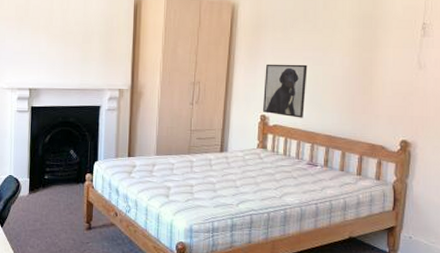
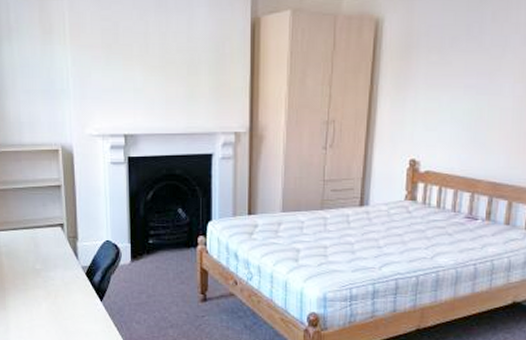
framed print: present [263,64,308,118] -> none [413,94,469,162]

